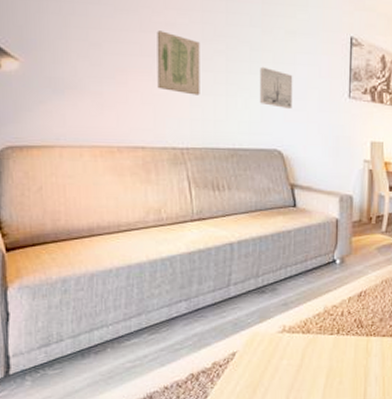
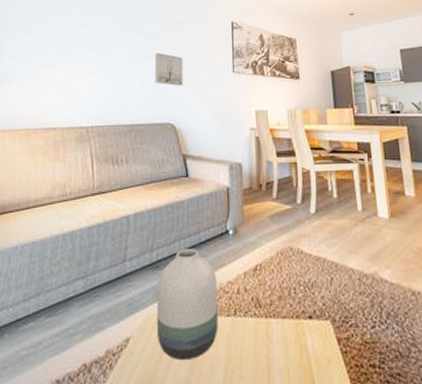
wall art: present [157,31,200,96] -> none [70,31,106,81]
vase: none [262,276,323,370] -> present [156,249,218,360]

